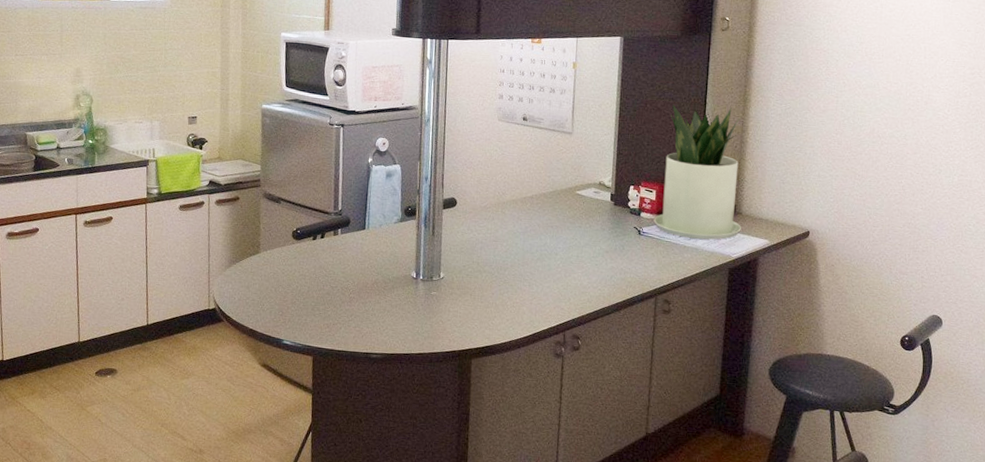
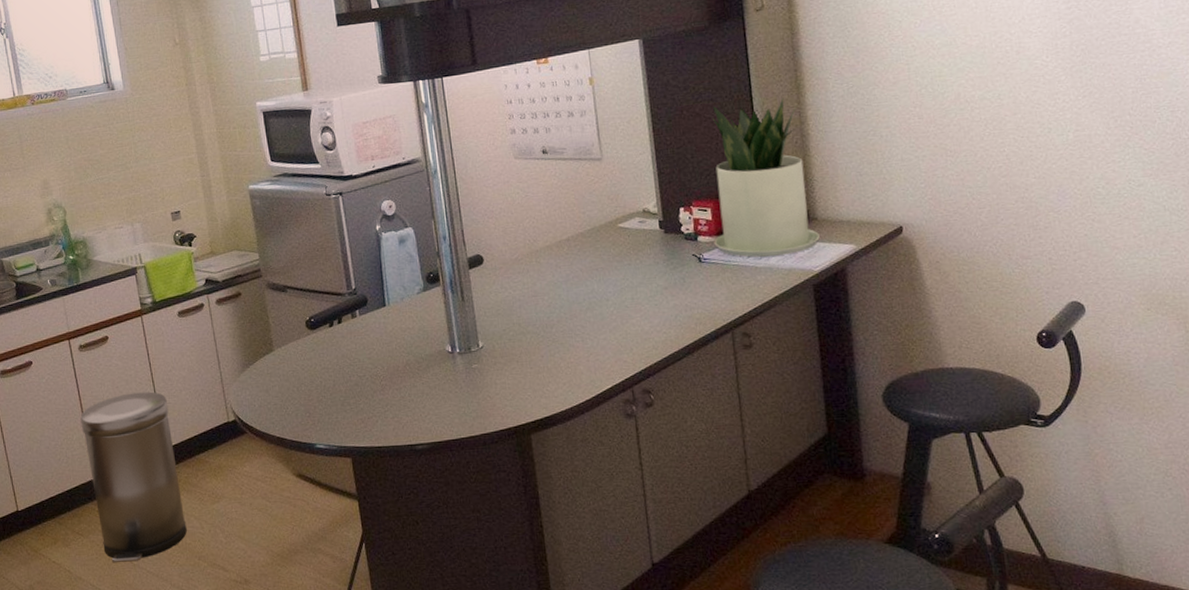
pedal bin: none [74,270,157,420] -> present [80,391,187,564]

